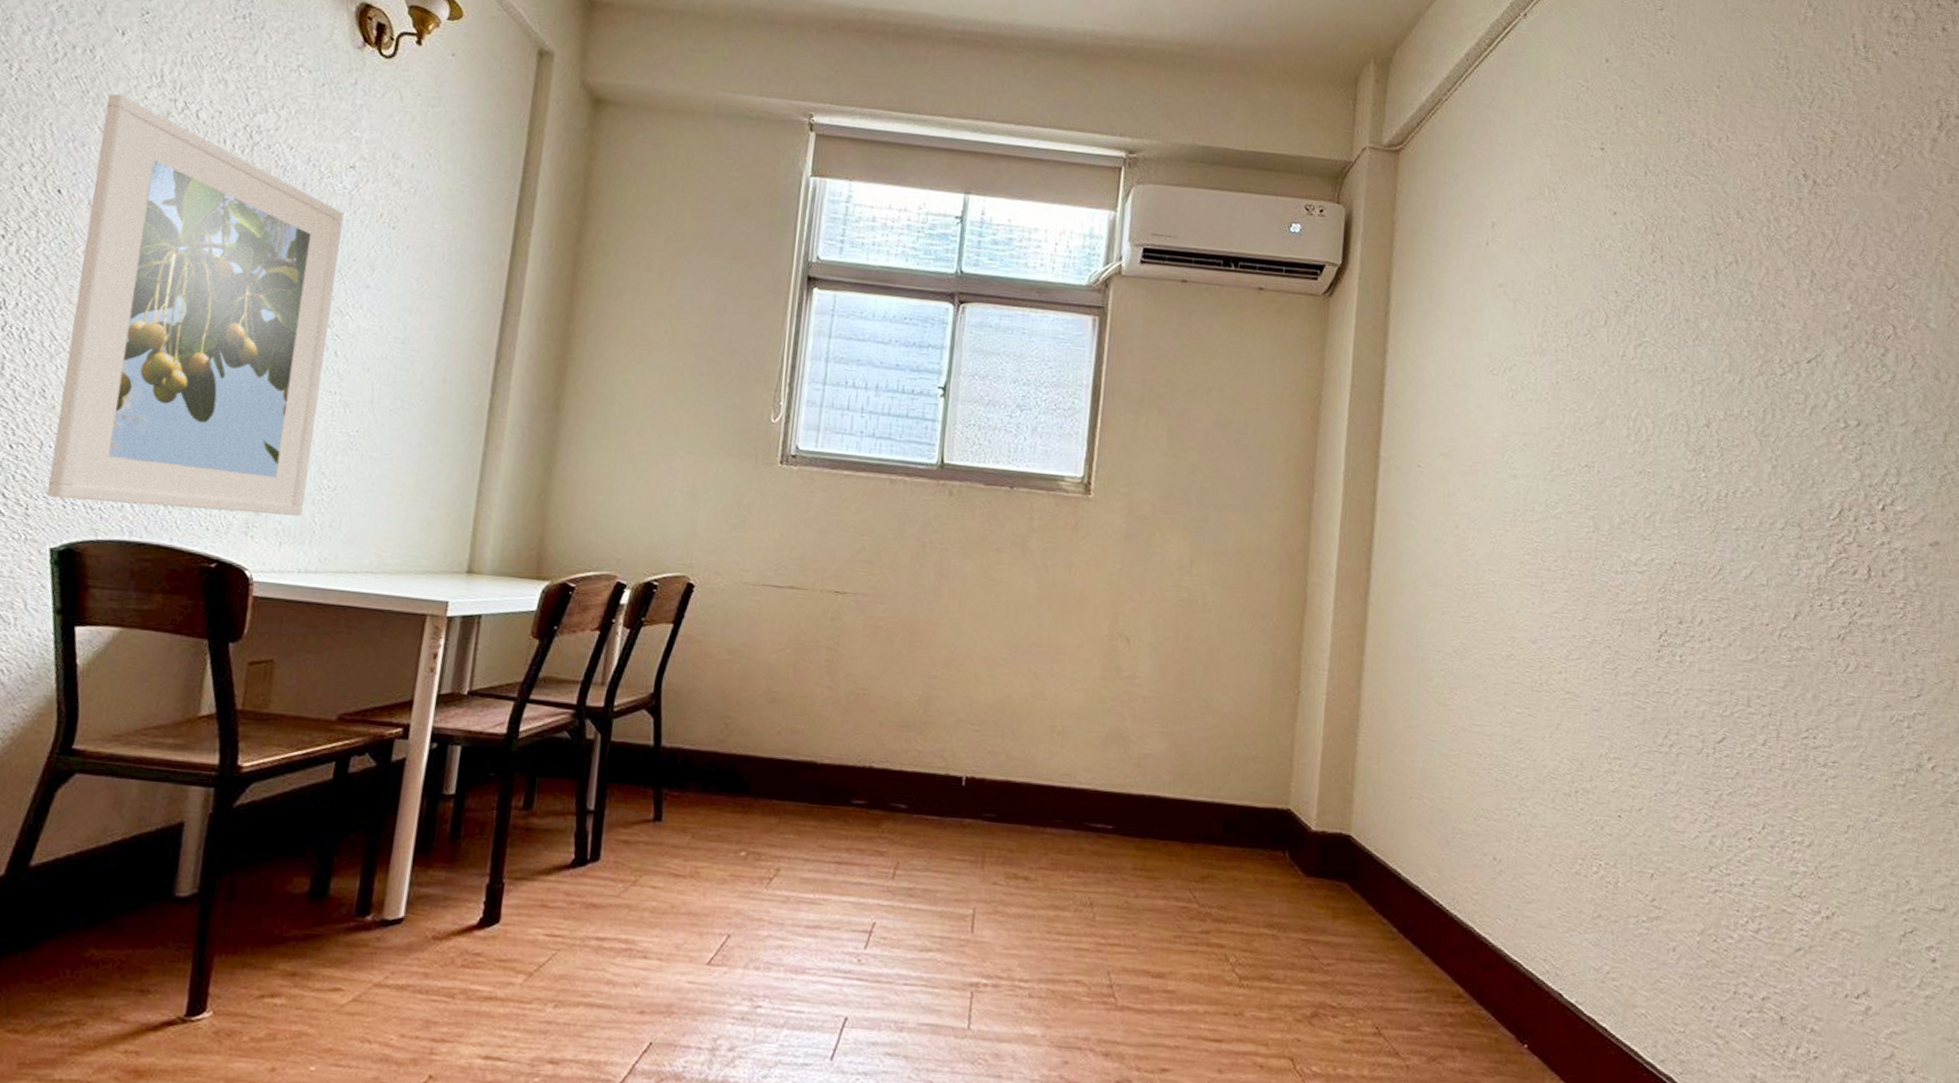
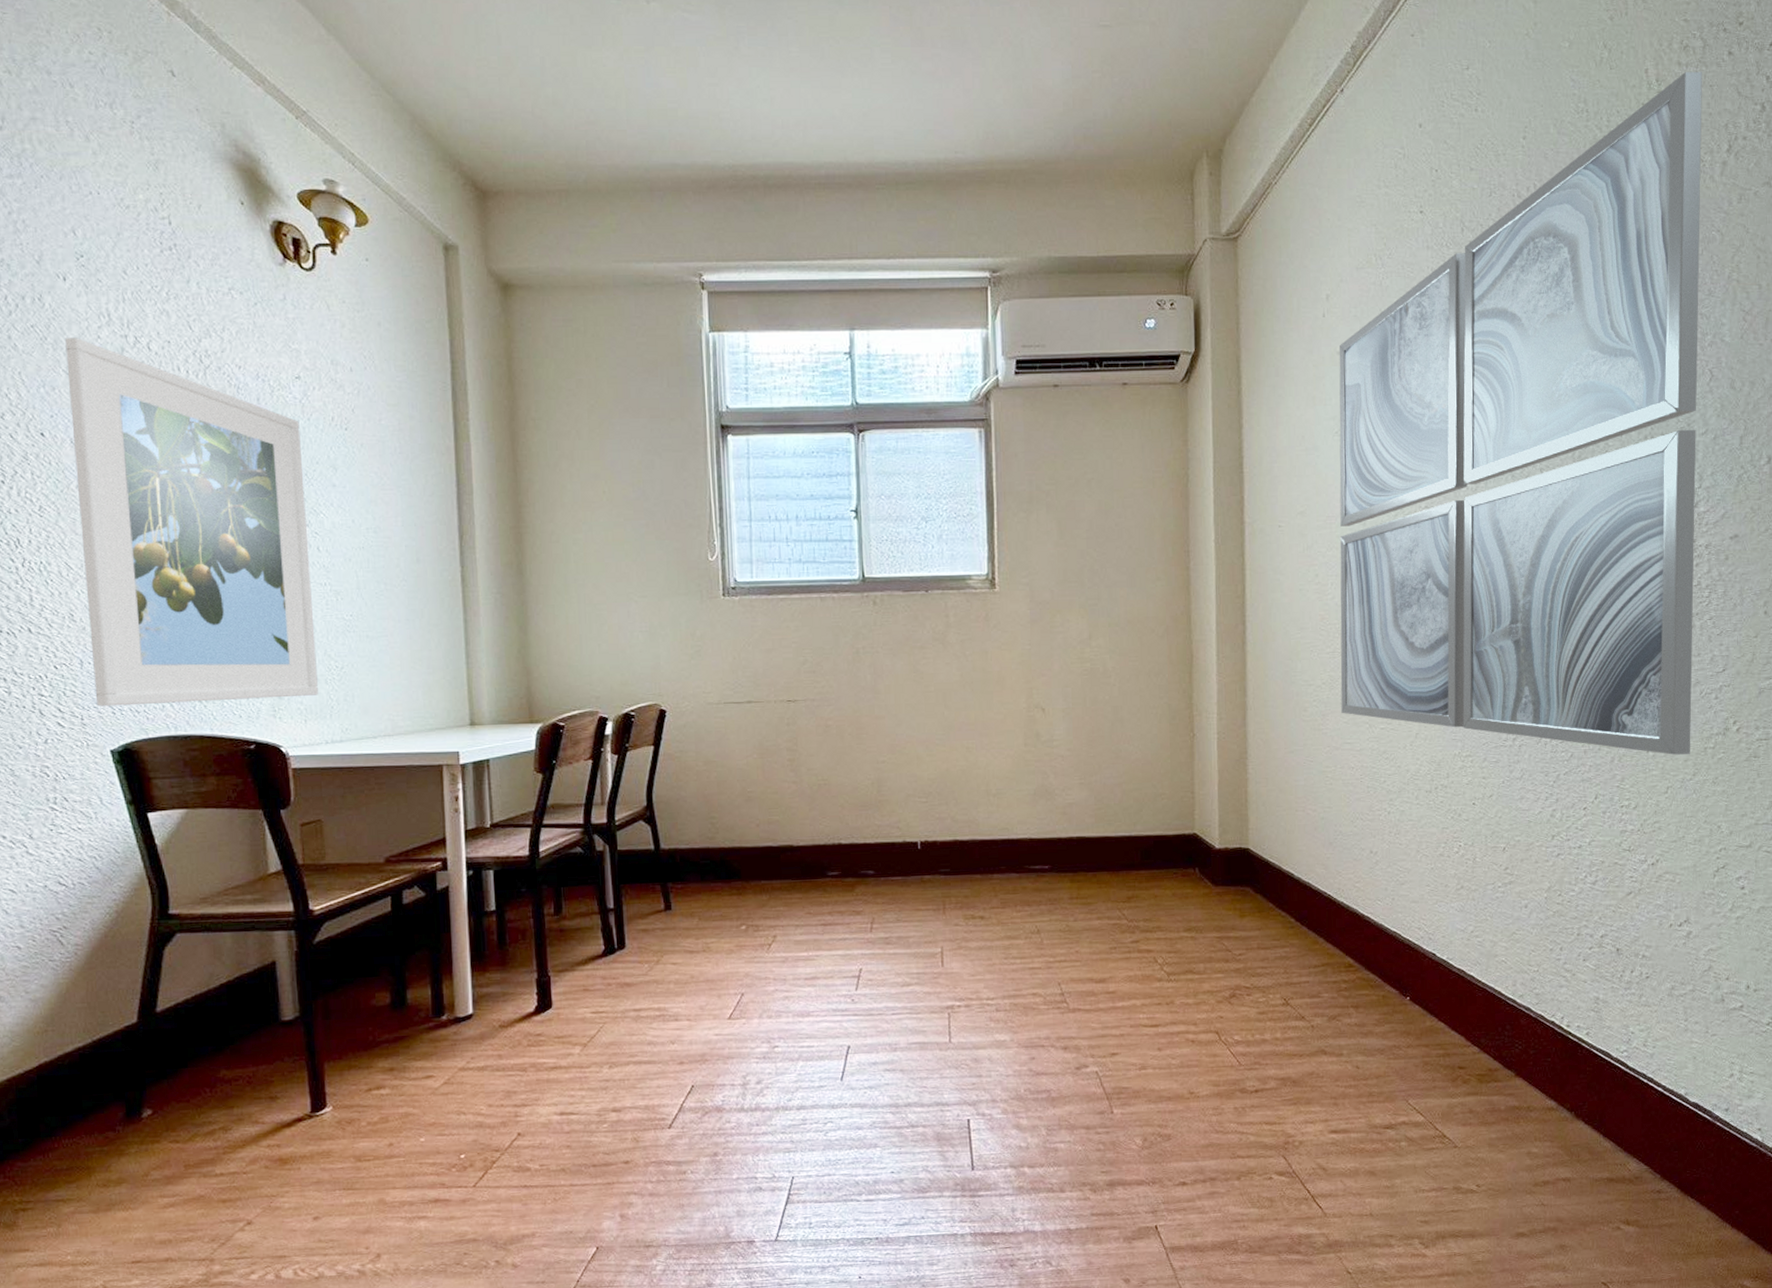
wall art: none [1472,41,1914,790] -> present [1339,71,1703,755]

